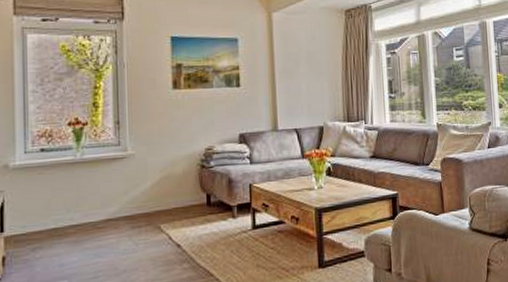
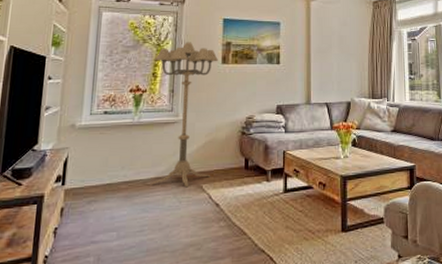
floor lamp: none [94,65,170,229] -> present [150,42,218,188]

